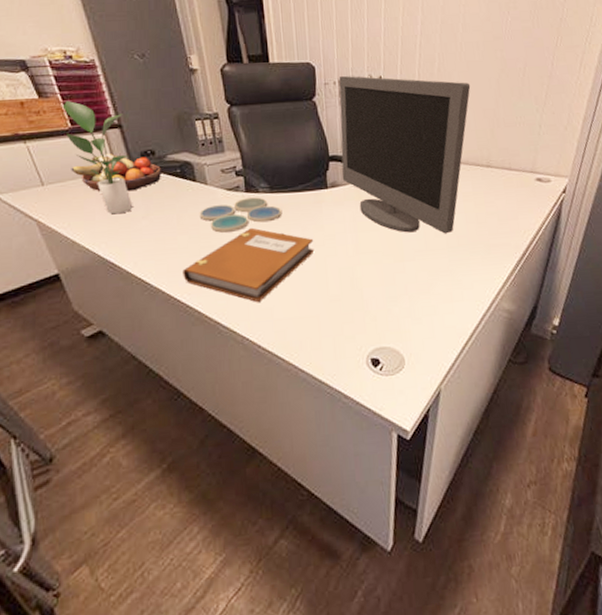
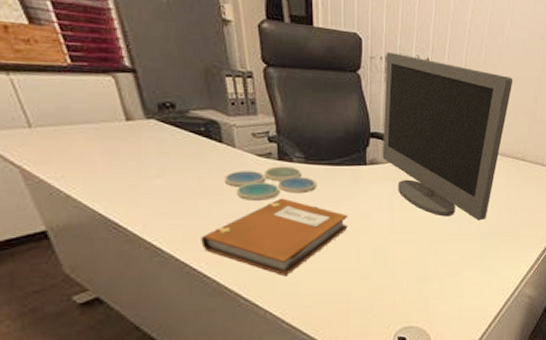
potted plant: present [62,100,133,215] -> none [60,32,145,170]
fruit bowl: present [71,154,162,192] -> none [68,100,183,146]

